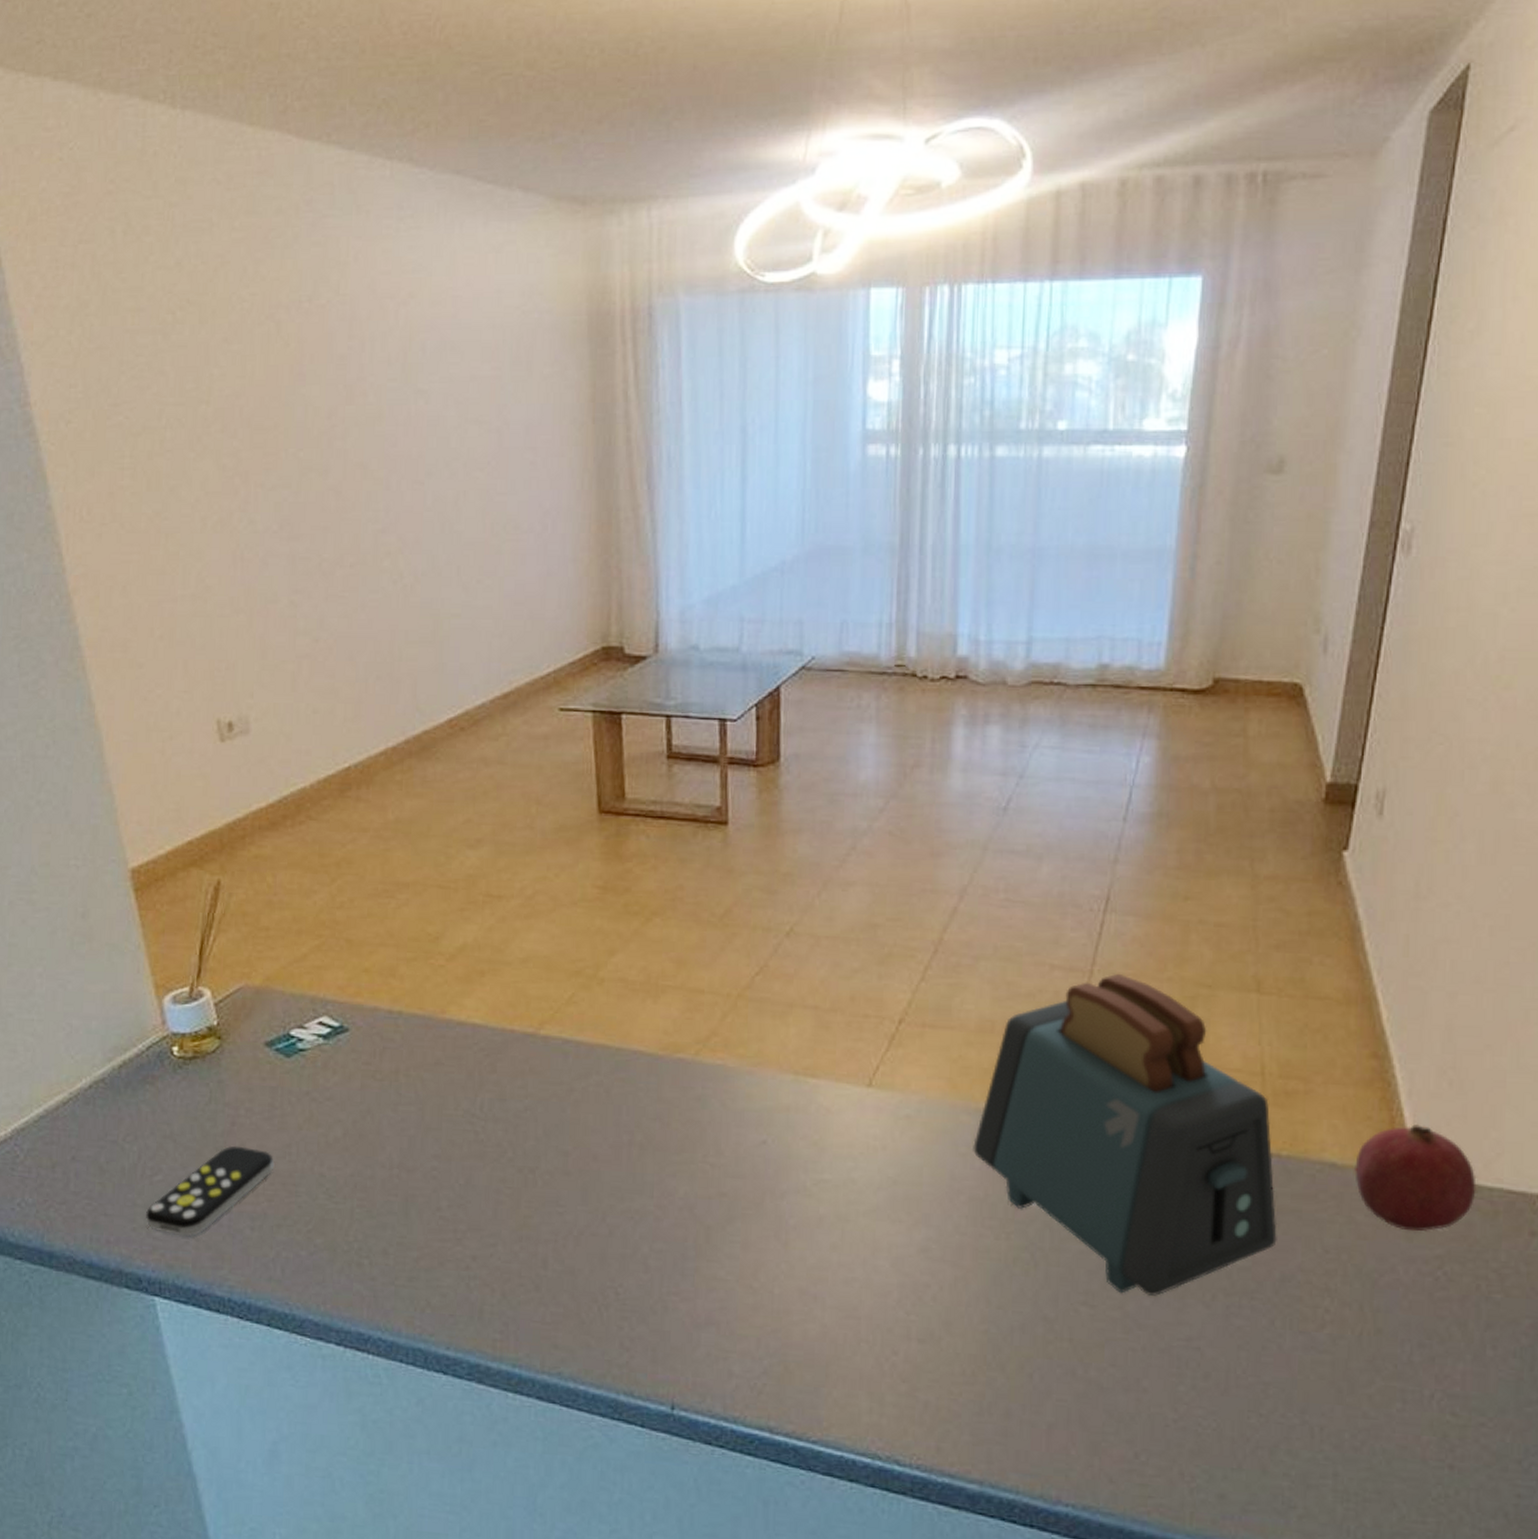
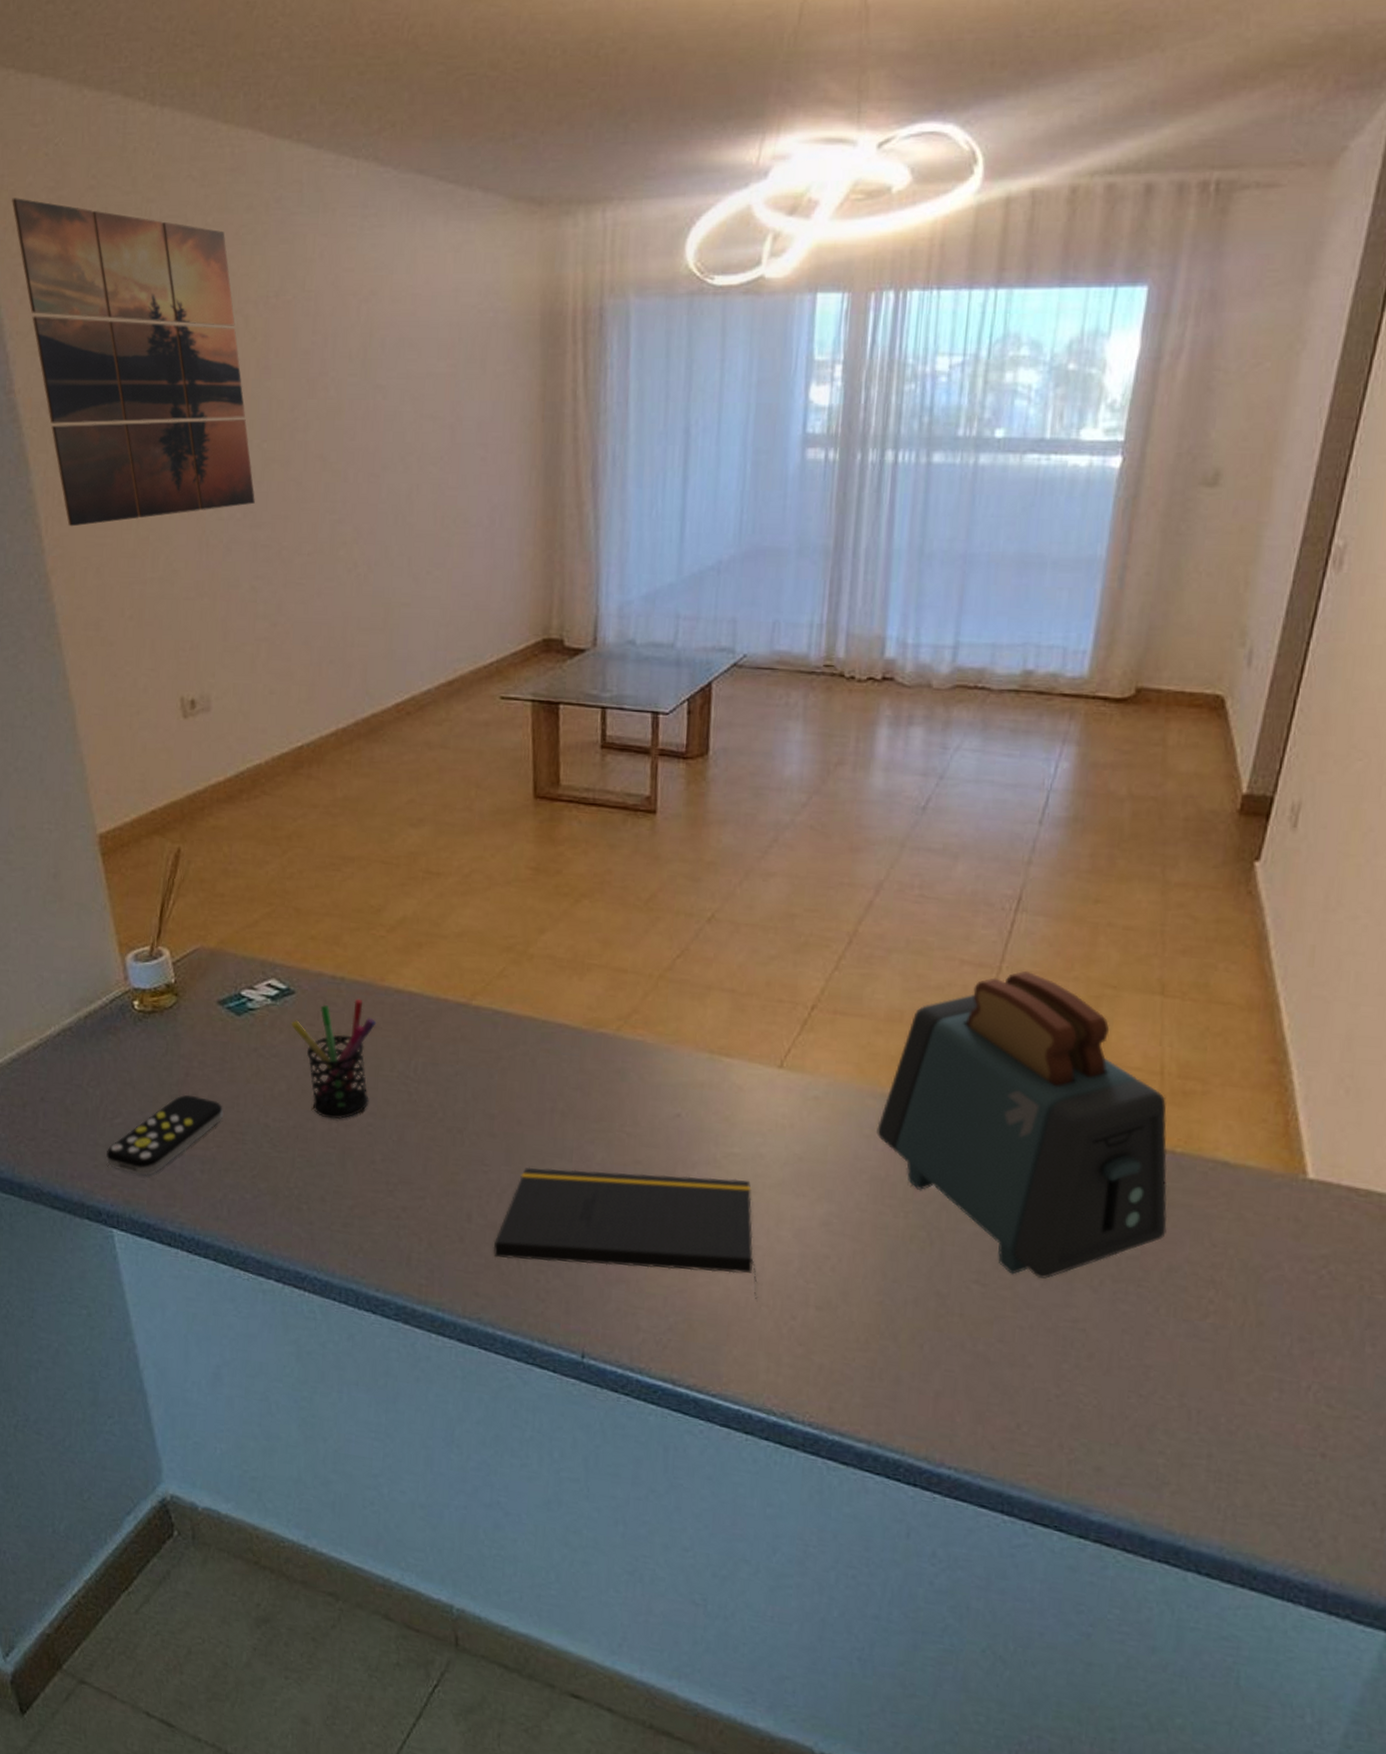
wall art: none [24,204,292,544] -> present [12,198,255,527]
pen holder: none [345,1033,438,1165] -> present [290,998,377,1120]
notepad: none [572,1205,857,1336] -> present [493,1167,758,1300]
fruit: present [1354,1124,1477,1232] -> none [1246,1129,1367,1232]

